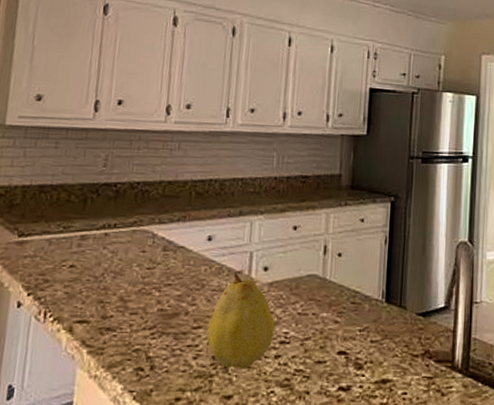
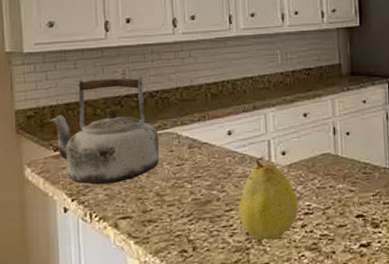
kettle: none [20,160,133,281] -> present [50,76,160,185]

